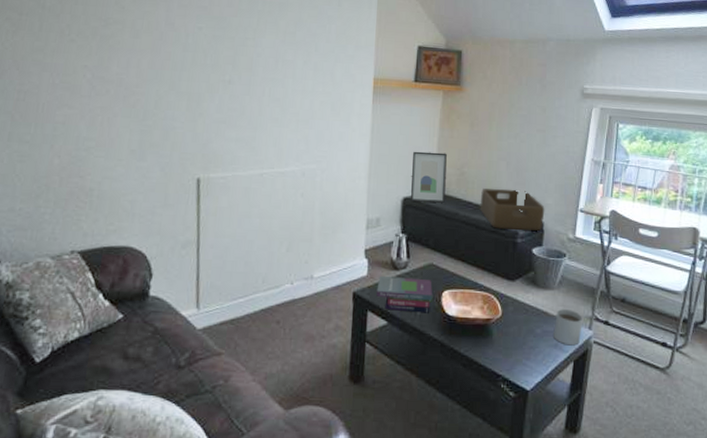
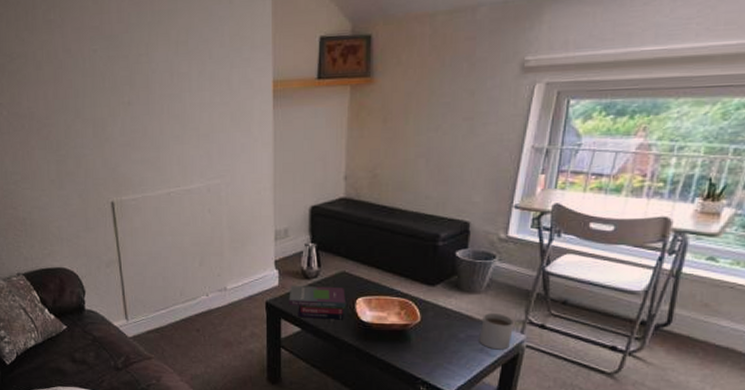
picture frame: present [411,151,447,203] -> none [318,155,357,209]
basket: present [480,189,545,231] -> none [395,189,471,232]

